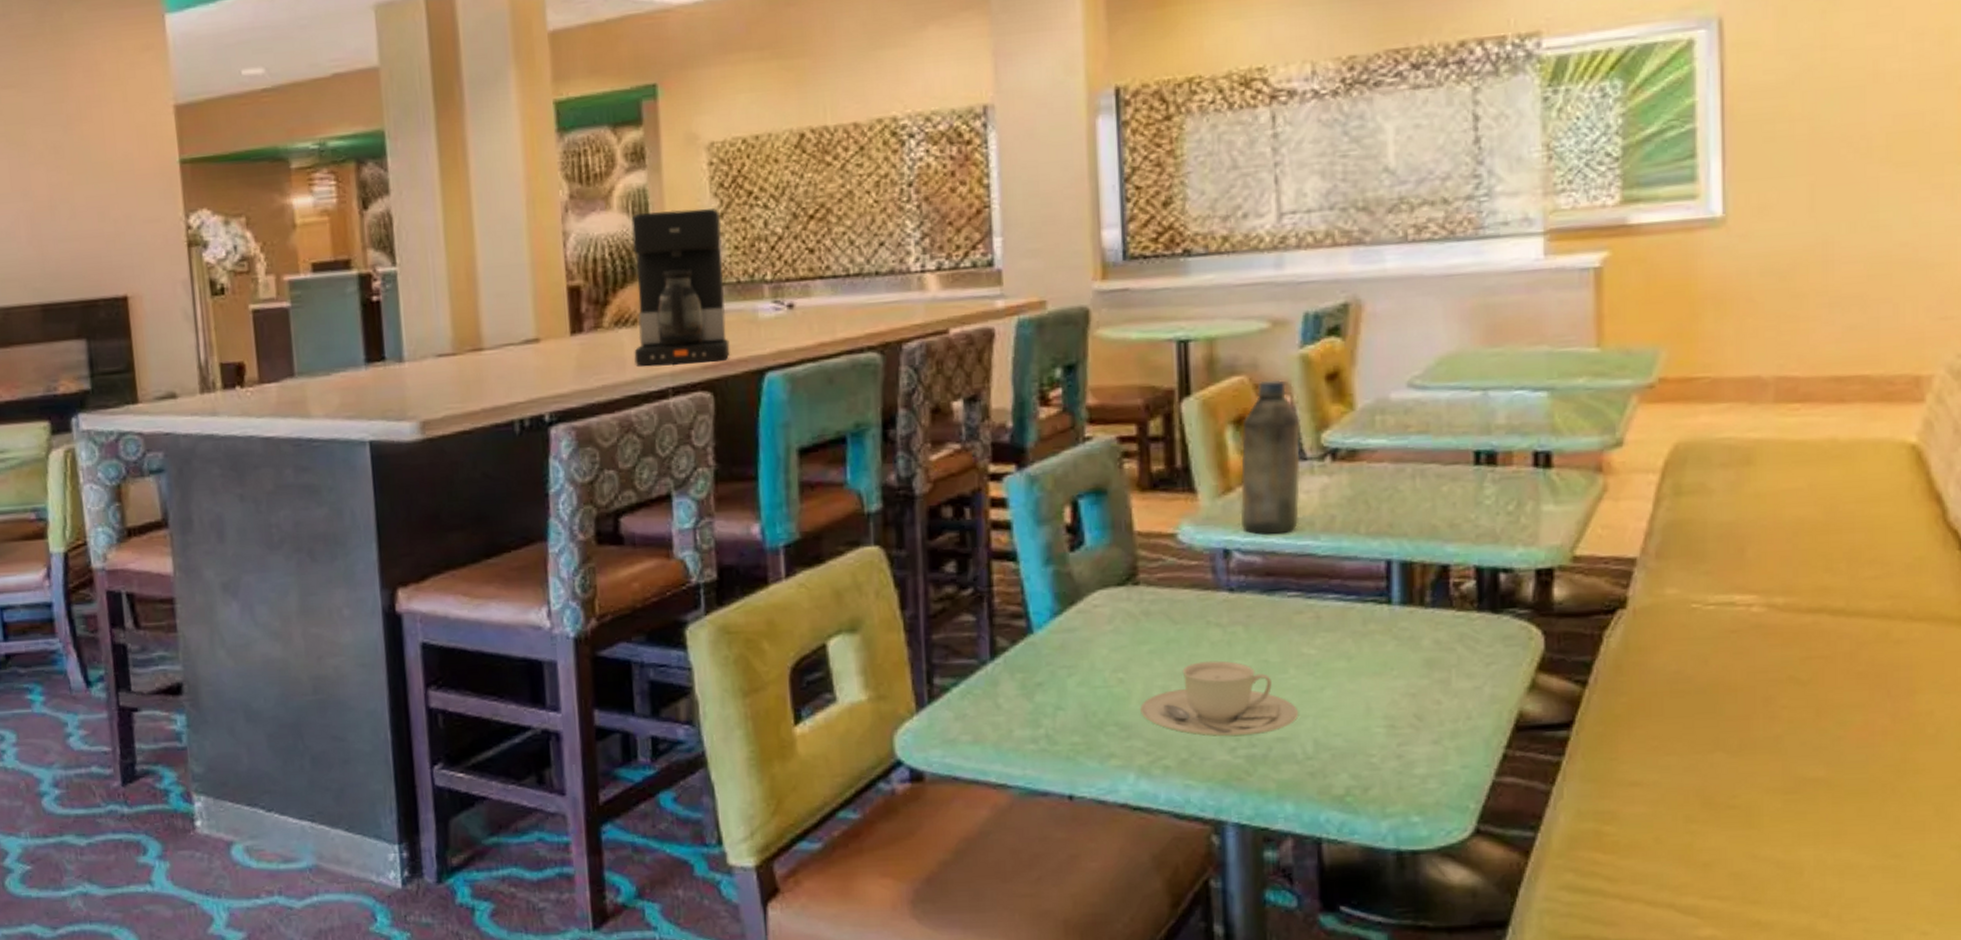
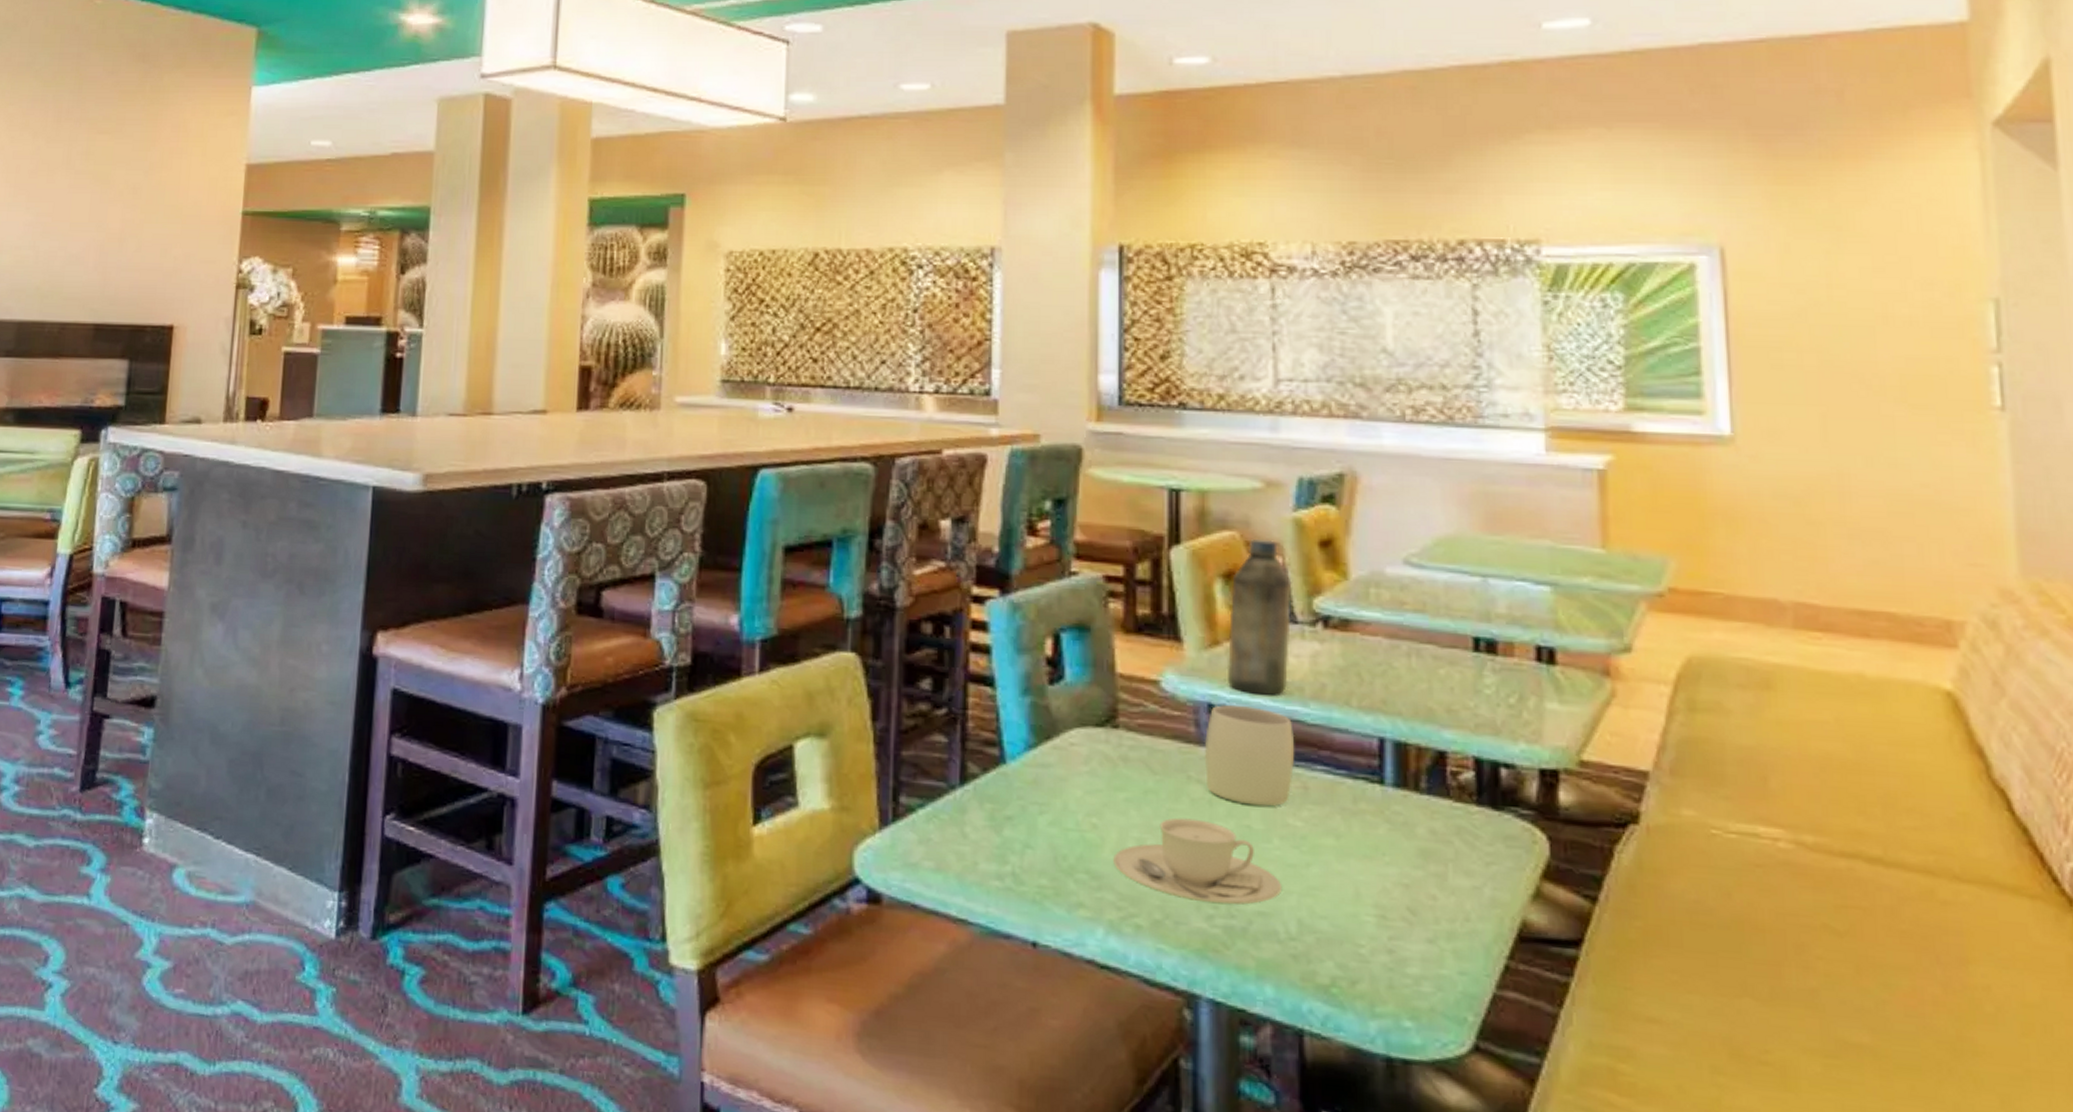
coffee maker: present [631,208,730,366] -> none [635,306,732,454]
mug: none [1221,547,1308,641] -> present [1204,705,1295,807]

